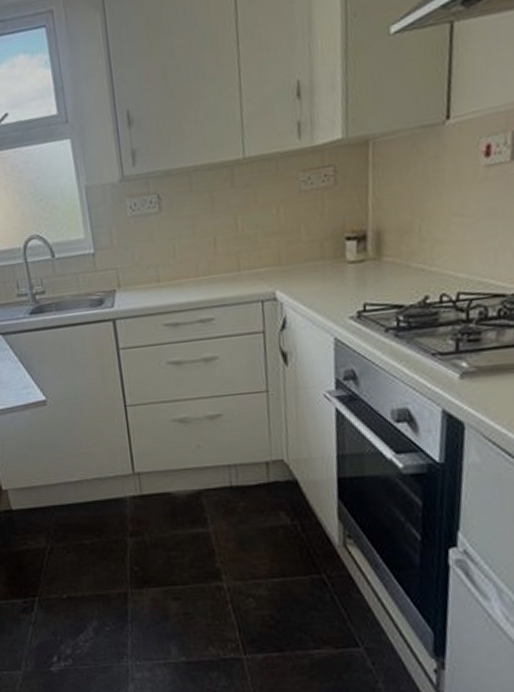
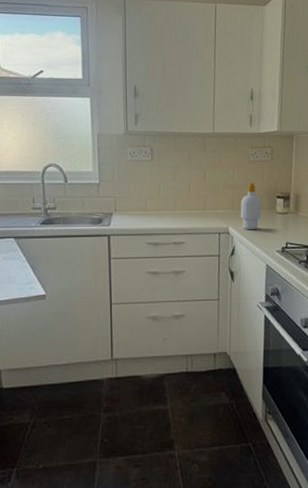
soap bottle: none [291,221,323,292] -> present [240,182,262,230]

